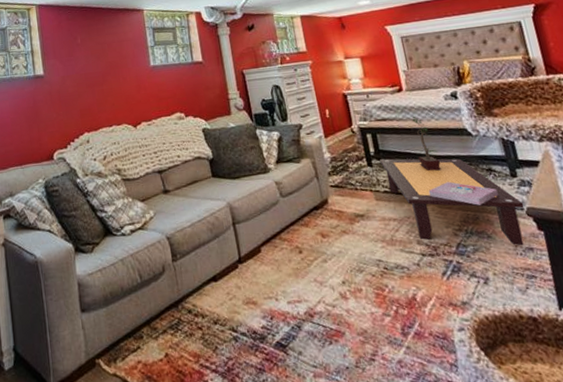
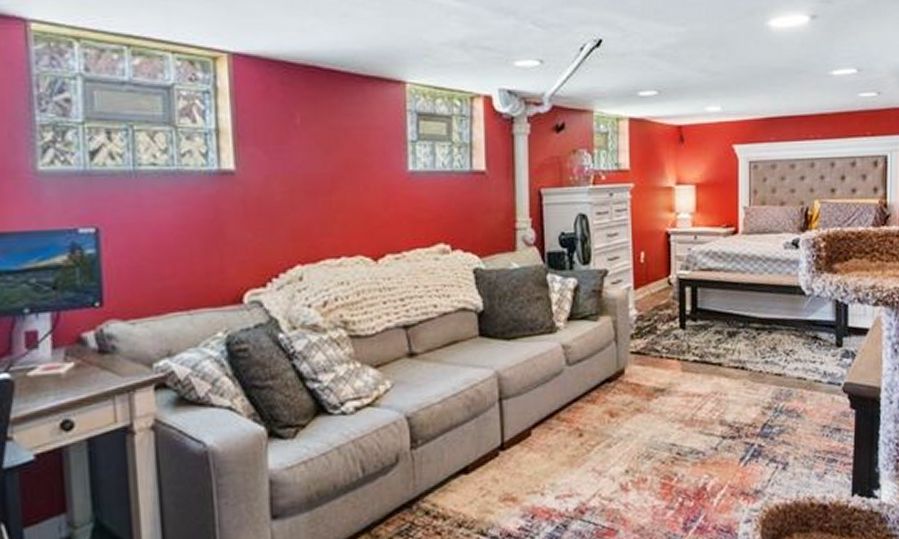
coffee table: present [380,158,524,246] -> none [696,319,842,427]
potted plant: present [412,116,441,171] -> none [739,267,764,337]
decorative box: present [428,182,499,205] -> none [744,350,819,379]

